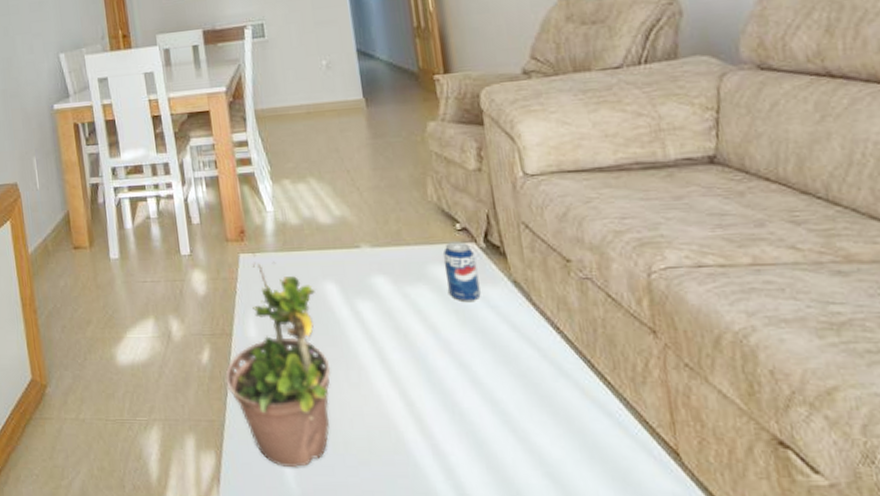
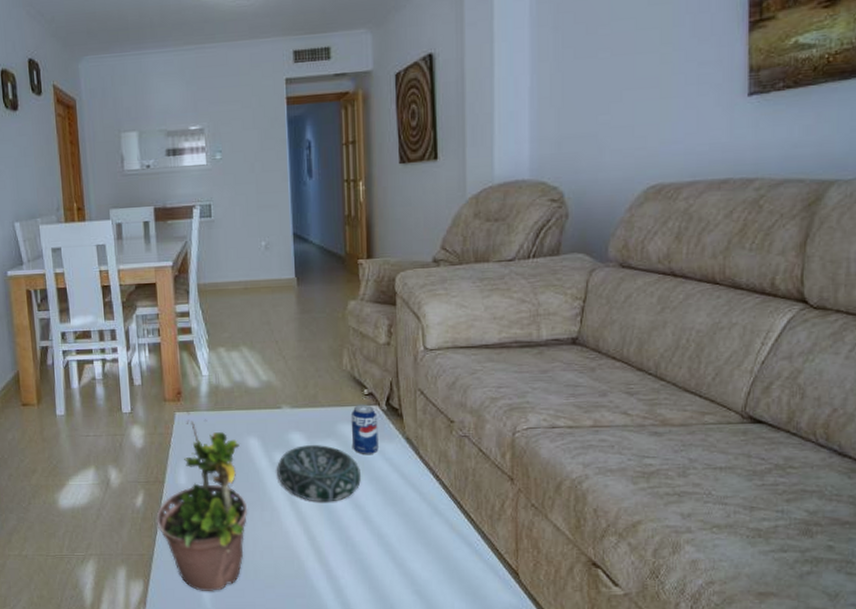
decorative bowl: none [360,290,464,360] -> present [277,445,362,502]

